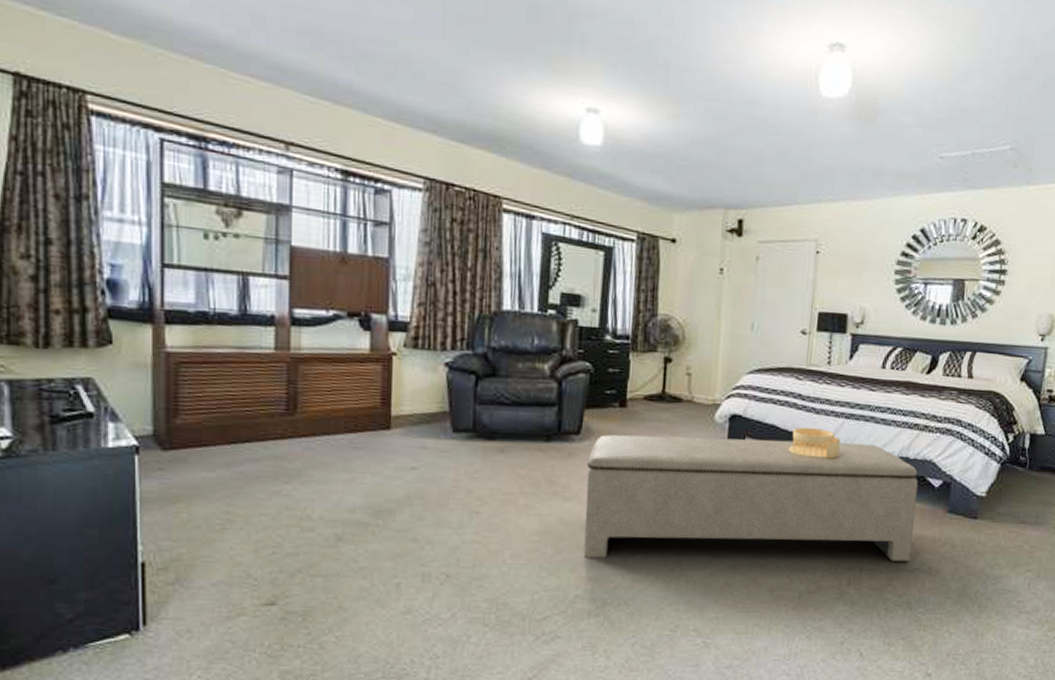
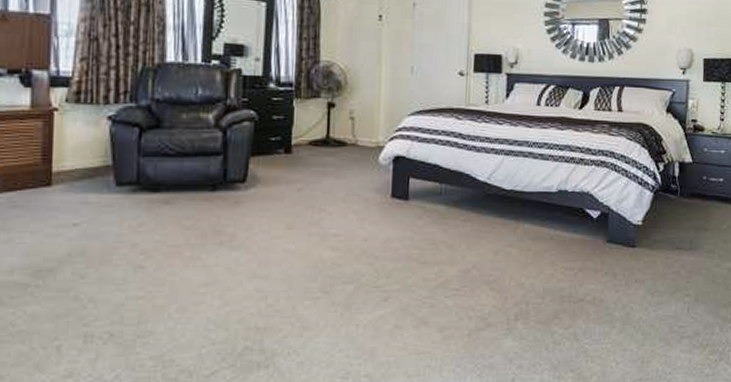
bench: present [584,434,918,562] -> none [252,178,578,308]
architectural model: present [788,427,841,459] -> none [451,165,501,195]

